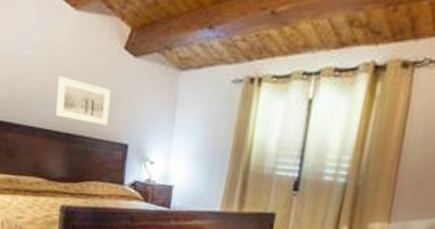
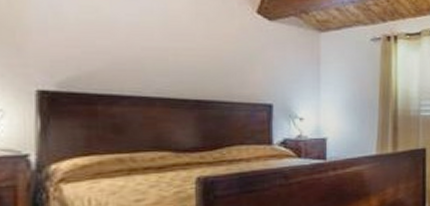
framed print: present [55,75,111,126] -> none [178,41,247,88]

